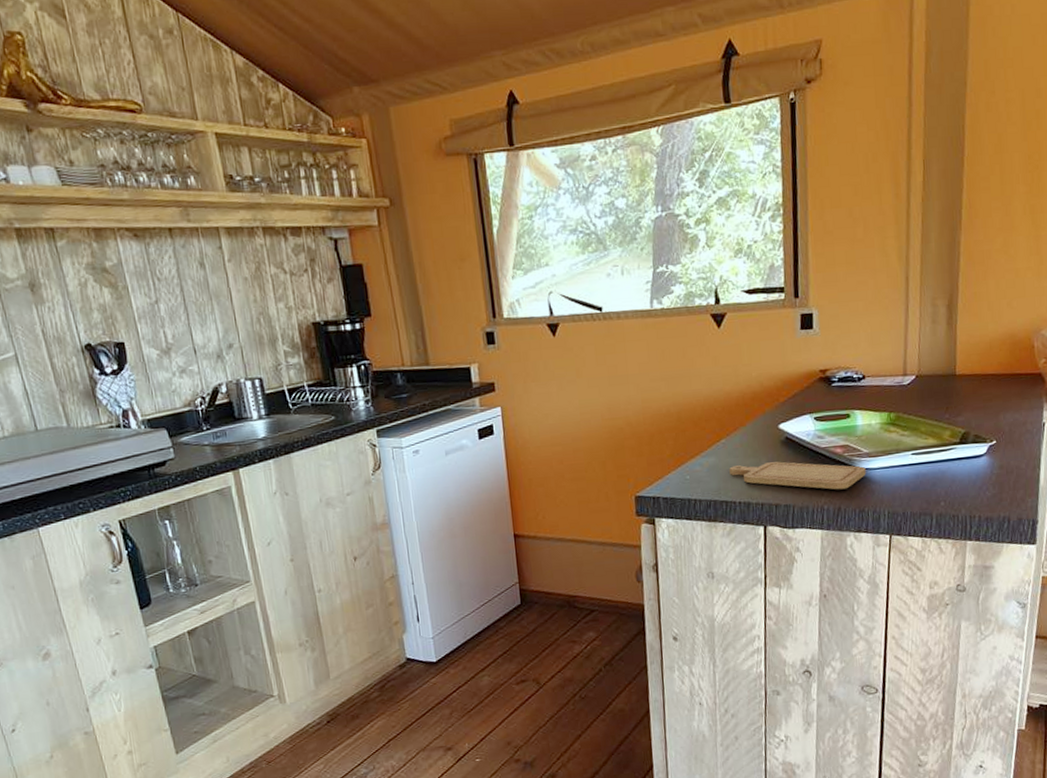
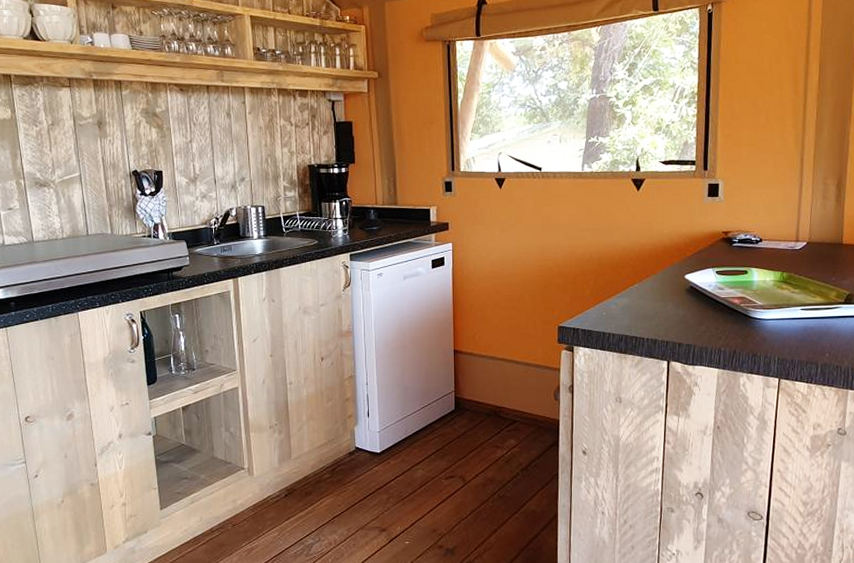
chopping board: present [729,461,866,490] -> none [640,307,760,335]

